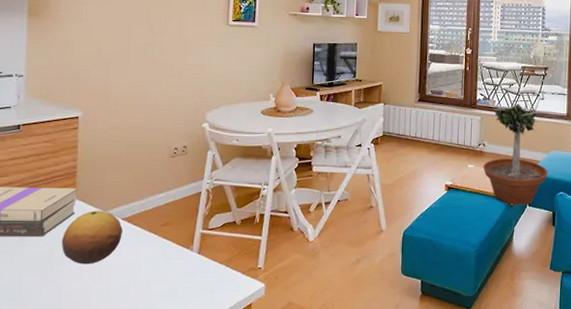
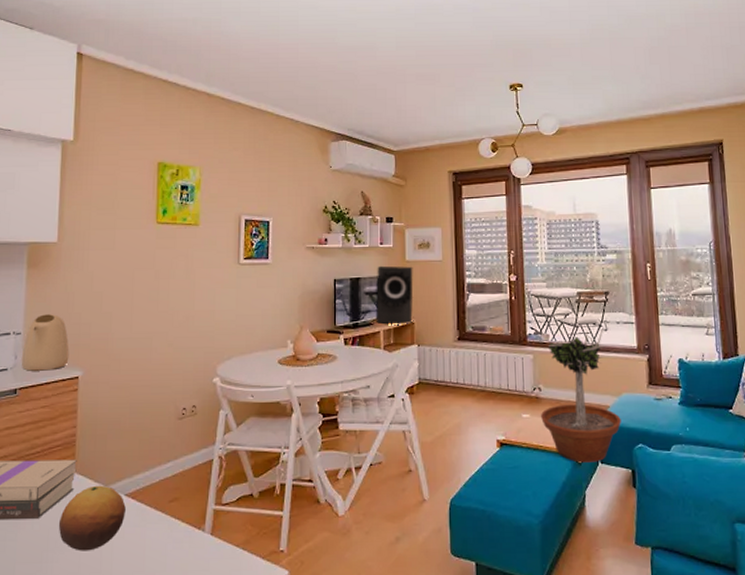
kettle: none [23,60,70,110] -> present [21,314,69,371]
speaker: none [349,35,384,86] -> present [377,266,413,324]

